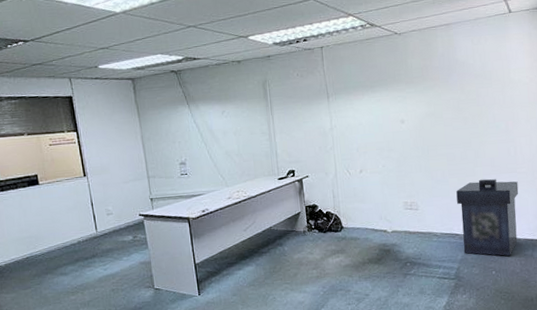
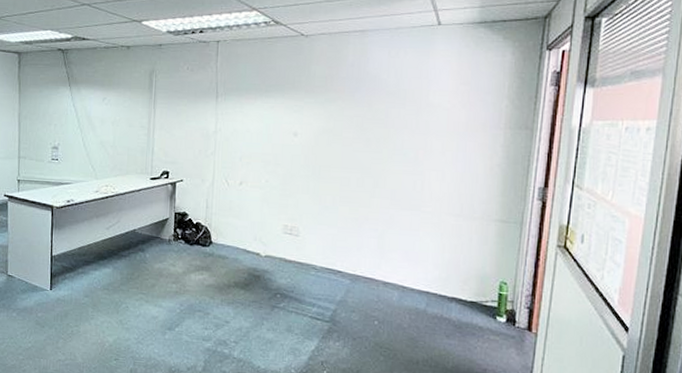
trash can: present [456,178,519,256] -> none [344,212,420,306]

